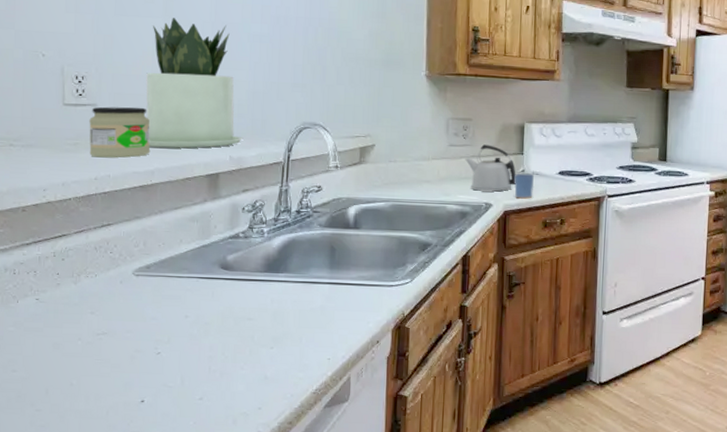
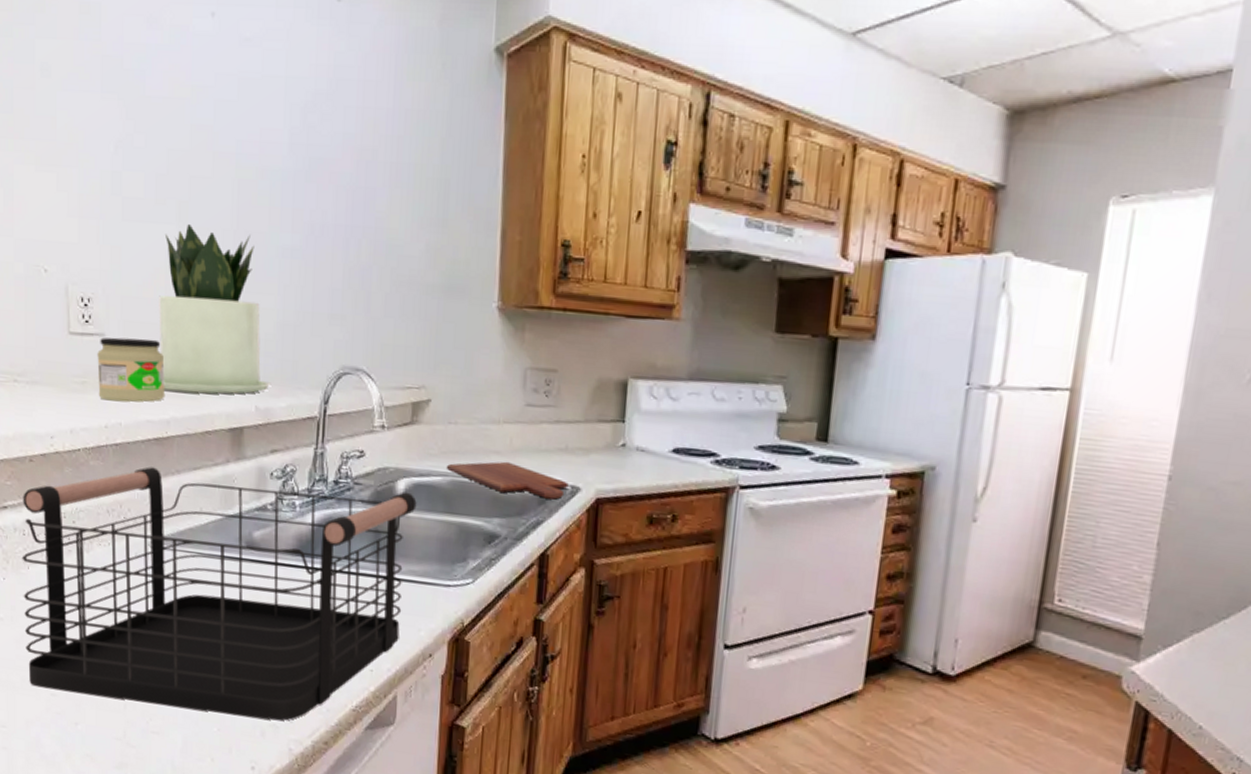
dish rack: none [11,209,365,409] -> present [22,467,417,721]
cutting board: none [387,188,483,214] -> present [446,461,569,500]
kettle: present [465,144,516,194] -> none [546,406,614,473]
mug: present [514,173,534,199] -> none [611,447,638,484]

